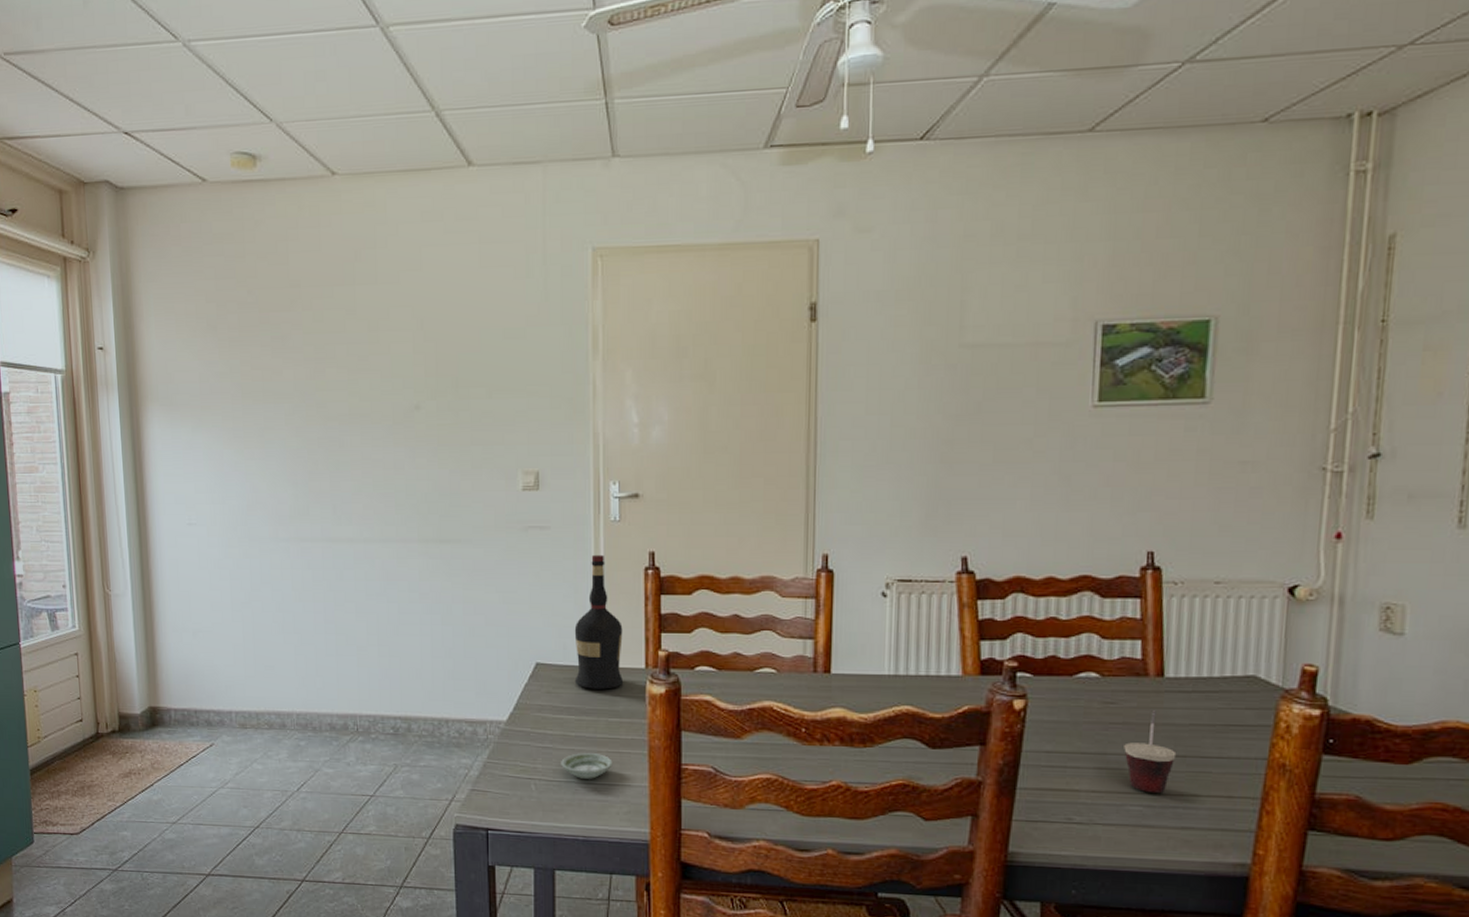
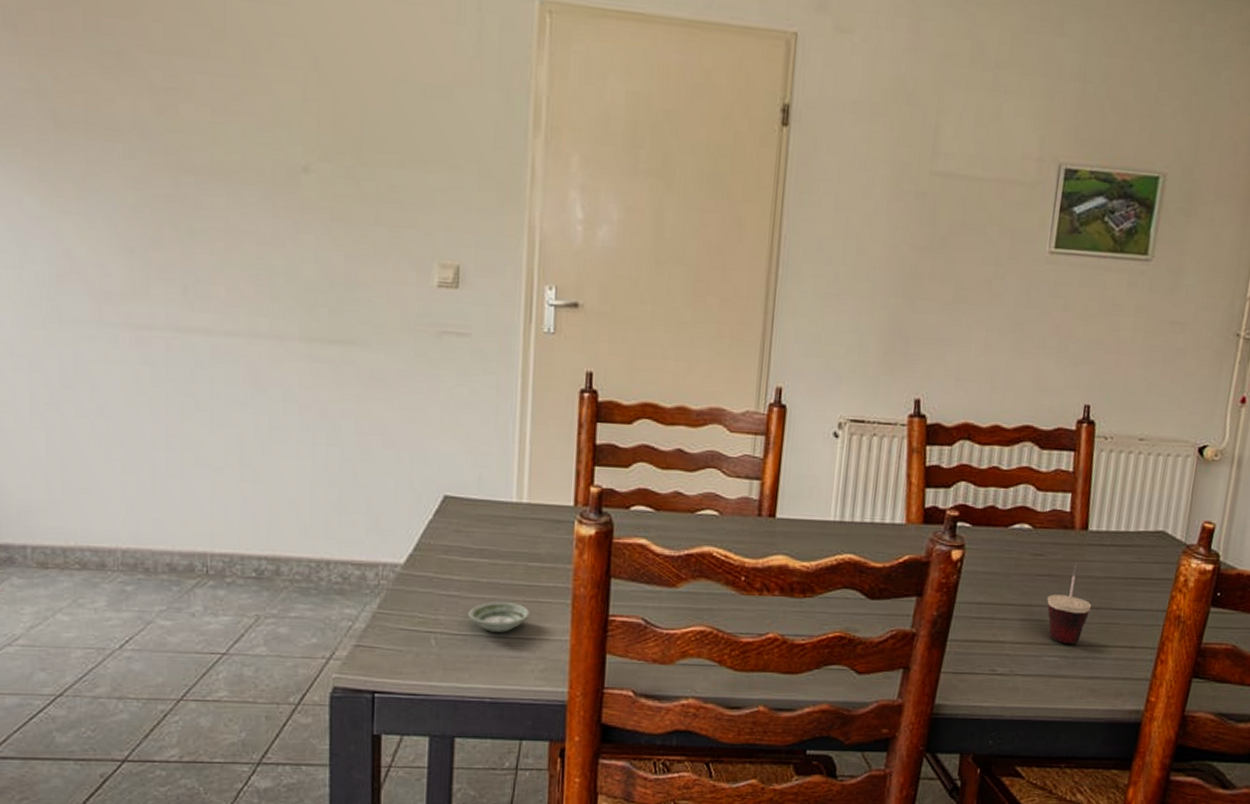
liquor: present [574,554,624,690] -> none [490,370,551,529]

